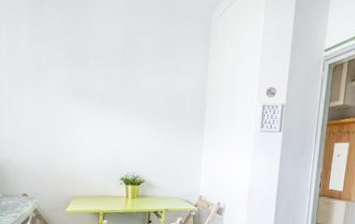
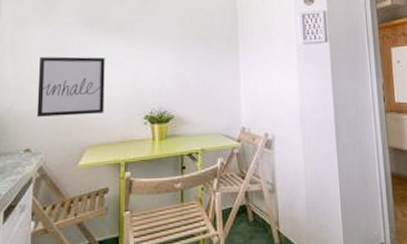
wall art: none [32,119,89,172] -> present [36,56,105,117]

